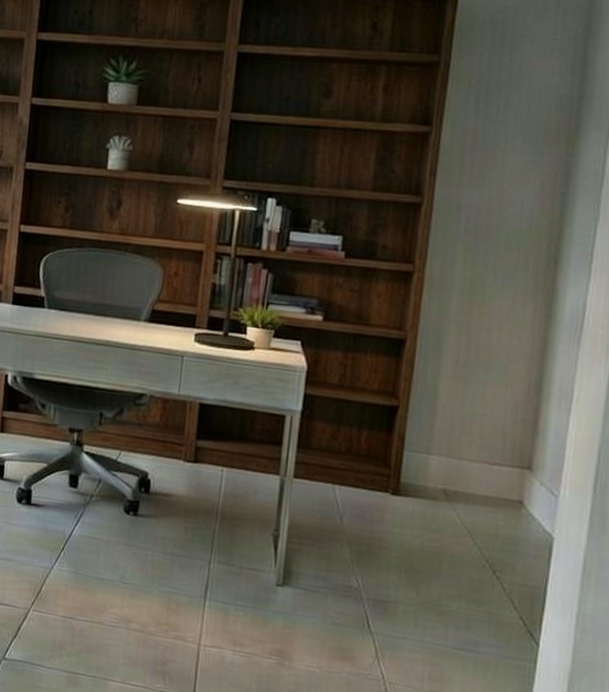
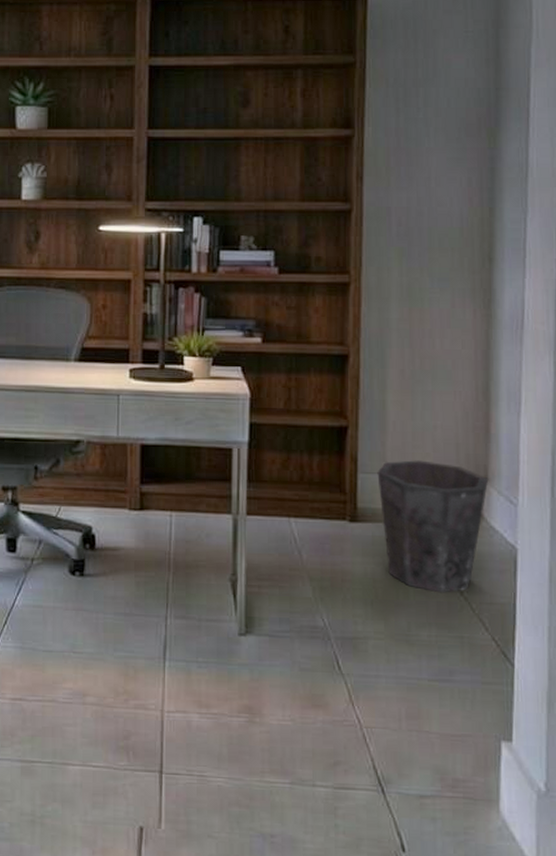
waste bin: none [422,443,532,571] -> present [377,460,489,593]

